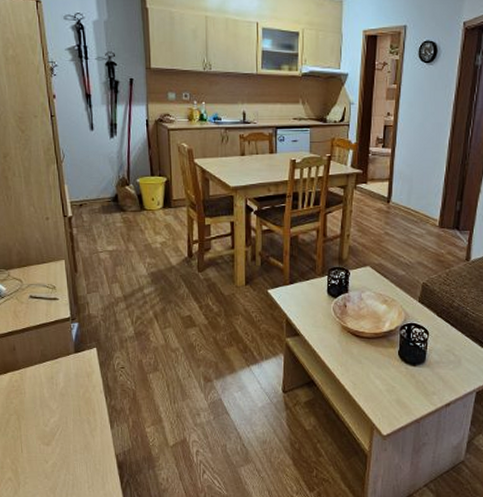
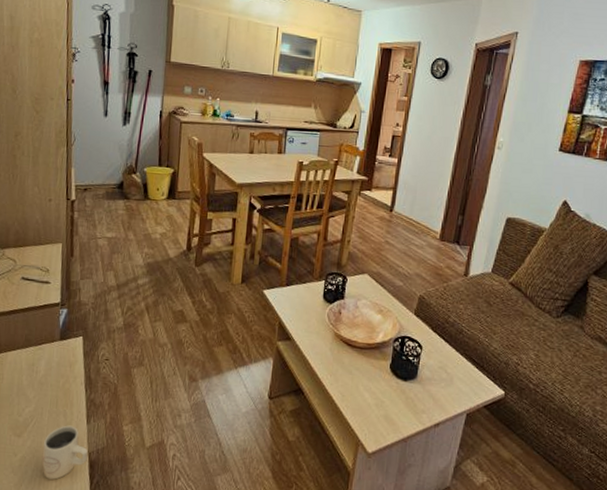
mug: none [71,431,115,482] -> present [41,425,88,480]

